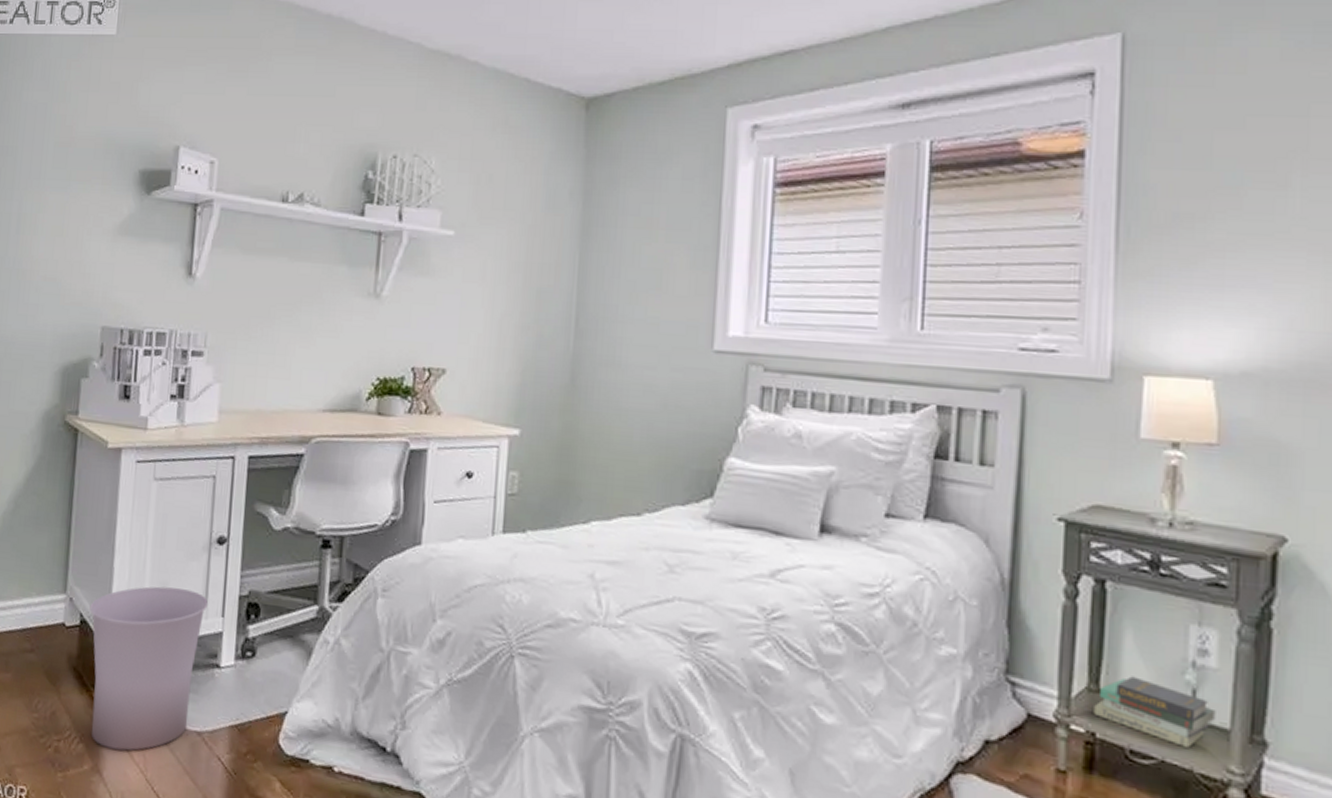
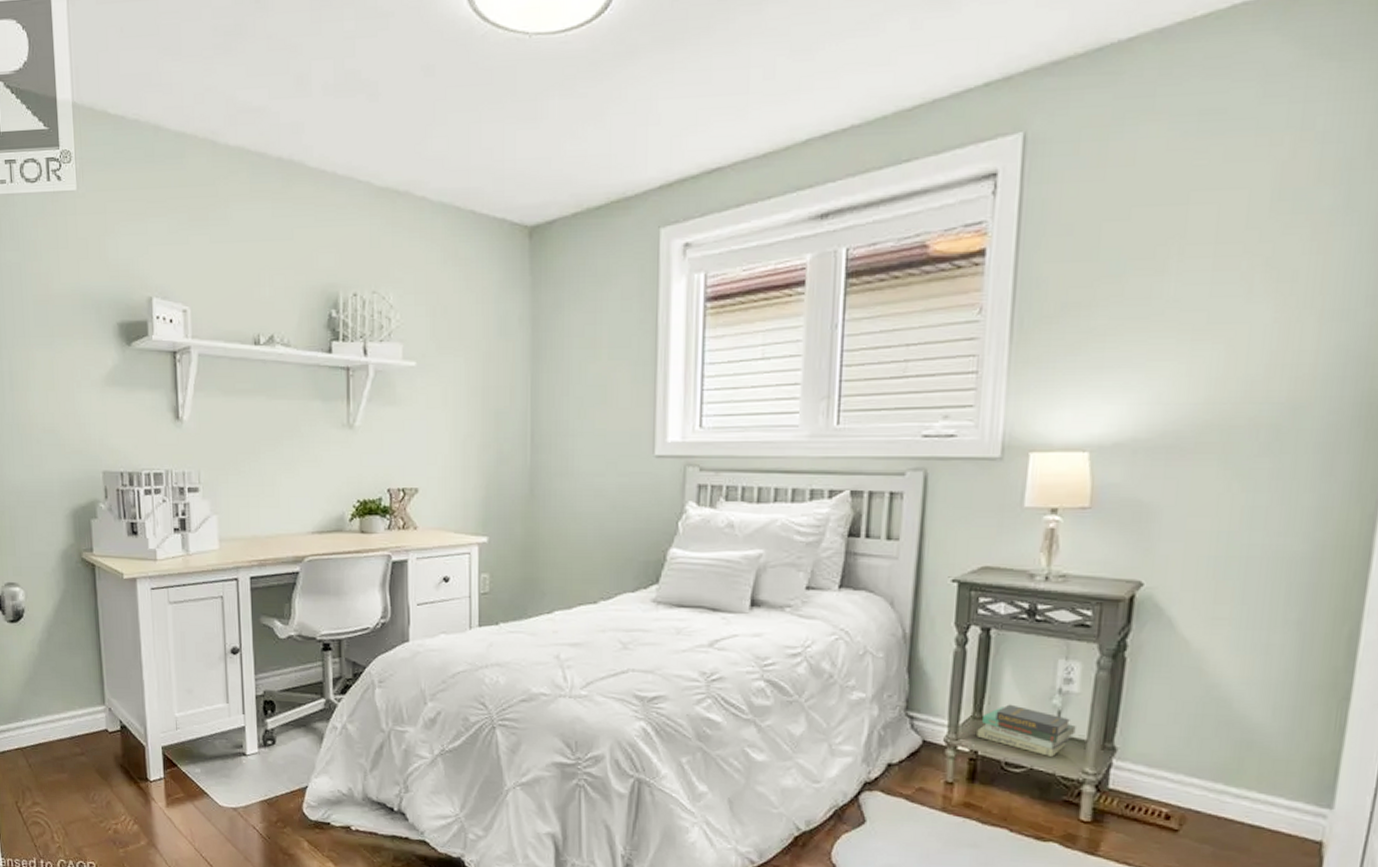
waste bin: present [89,586,208,751] -> none [127,693,229,827]

